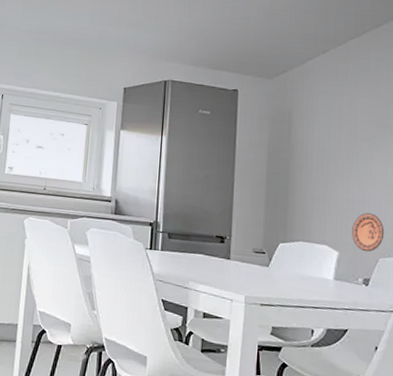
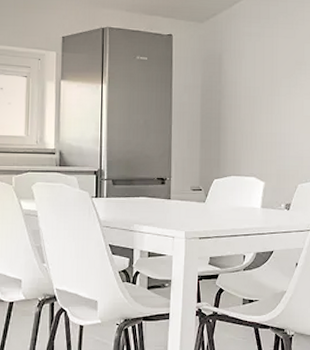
decorative plate: present [352,213,385,252] -> none [275,144,302,180]

